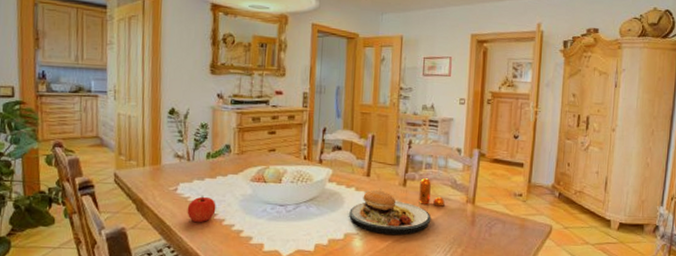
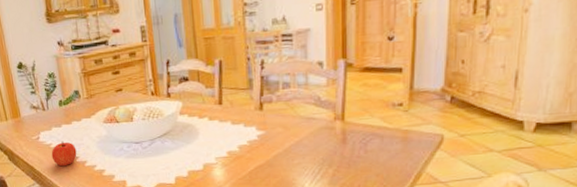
plate: present [349,188,431,236] -> none [205,115,295,162]
pepper shaker: present [419,177,445,207] -> none [278,98,309,127]

